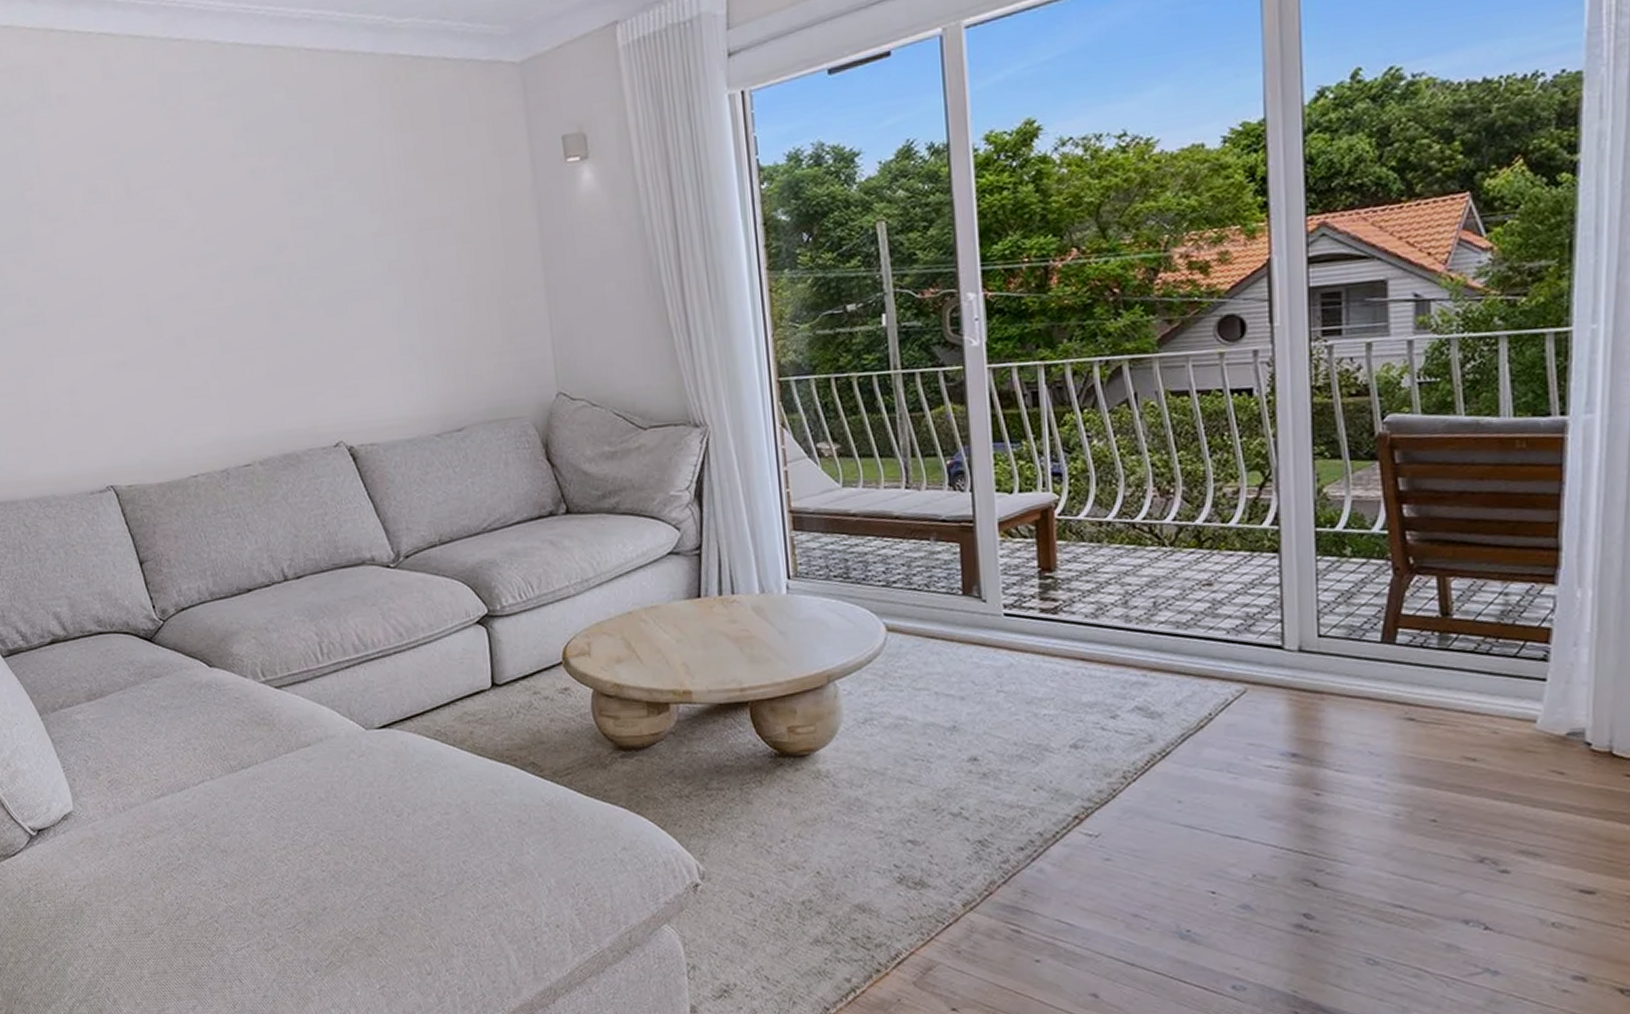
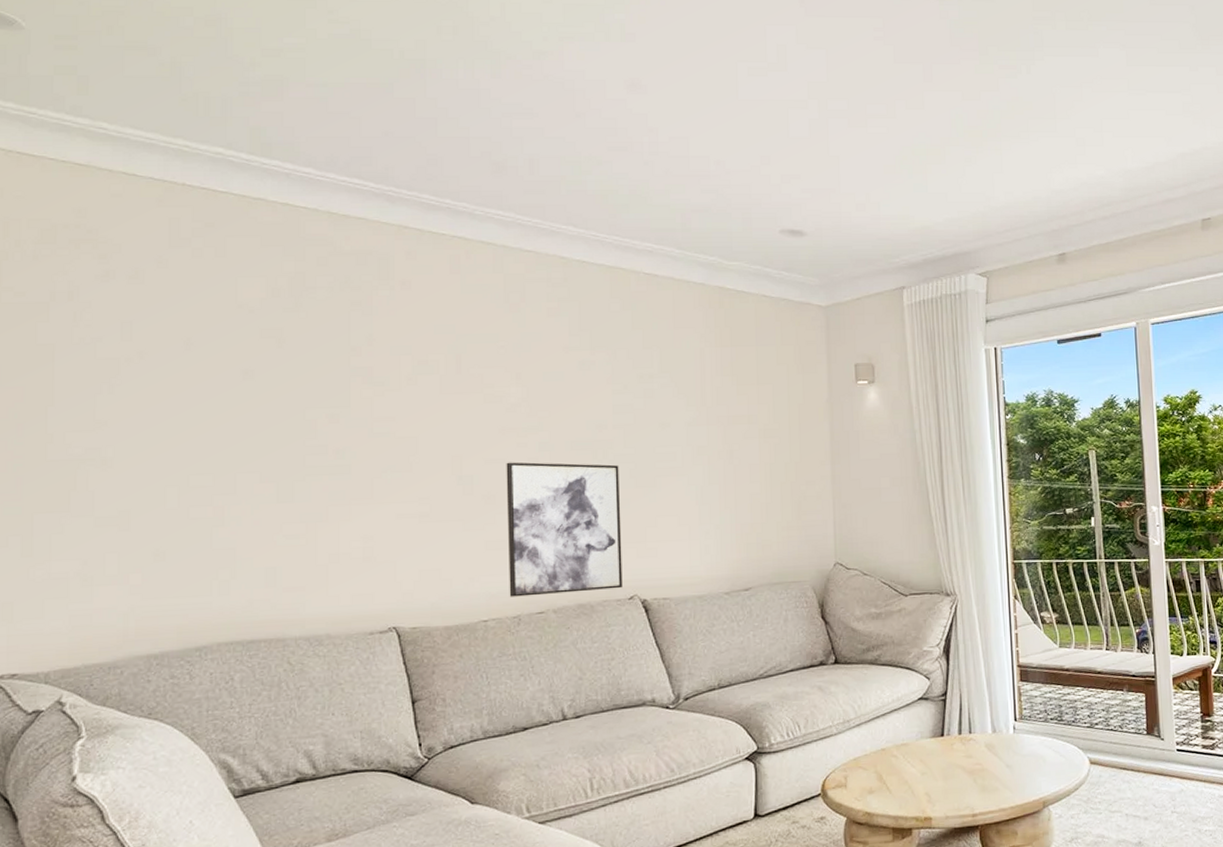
wall art: none [191,291,327,450] -> present [506,462,623,597]

